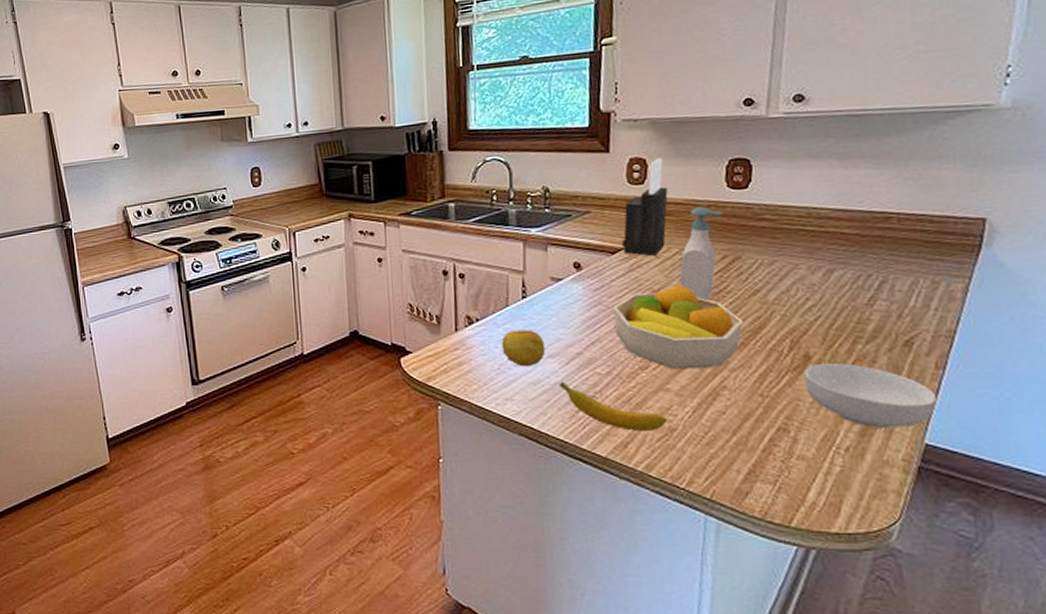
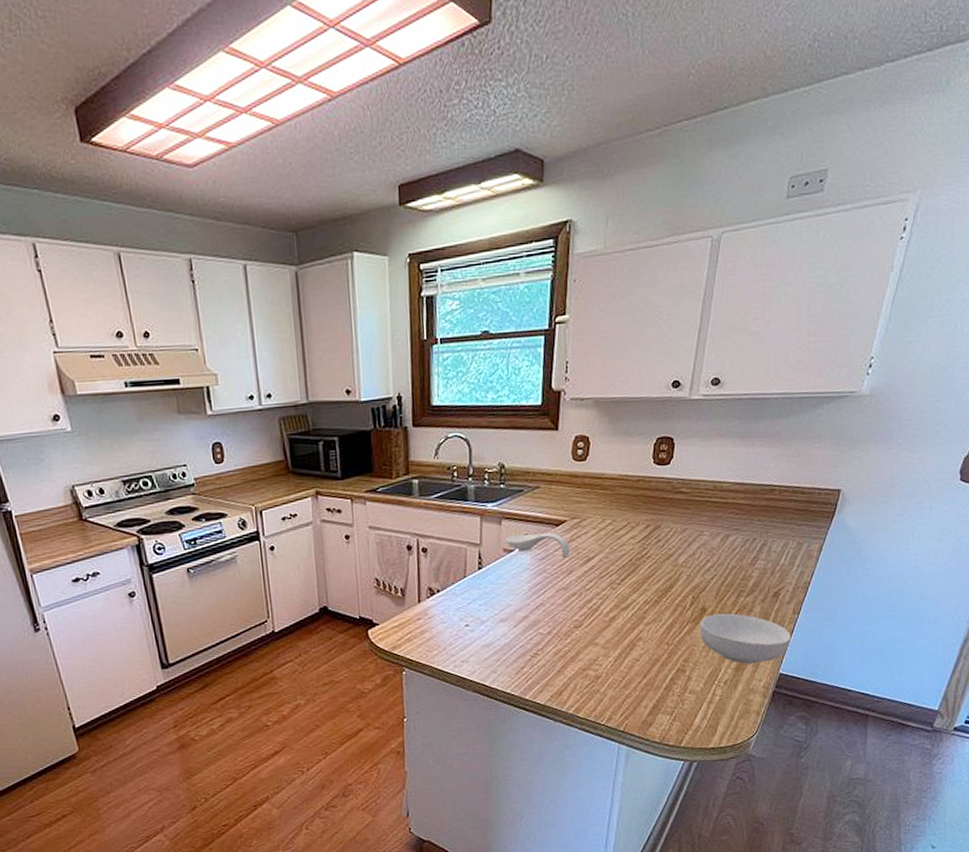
apple: present [501,329,546,367] -> none [459,597,498,632]
spoon rest: none [552,261,630,288] -> present [505,533,570,557]
banana: present [559,382,668,432] -> none [508,643,595,681]
fruit bowl: present [613,285,744,370] -> none [555,552,659,627]
knife block: present [622,158,668,256] -> none [565,436,606,527]
soap bottle: present [679,206,723,300] -> none [610,481,648,565]

